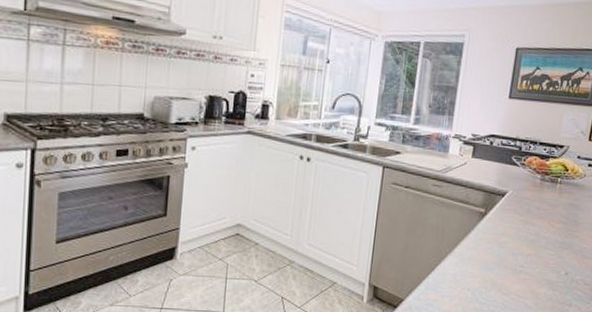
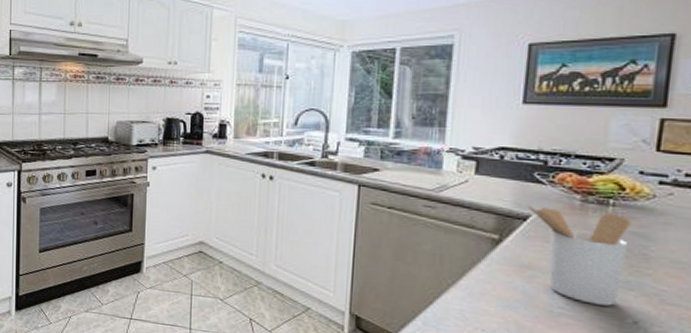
utensil holder: none [504,182,570,262] -> present [525,203,631,306]

